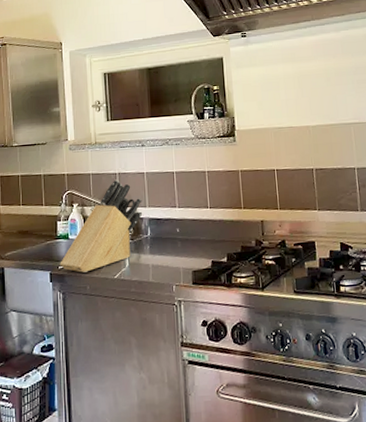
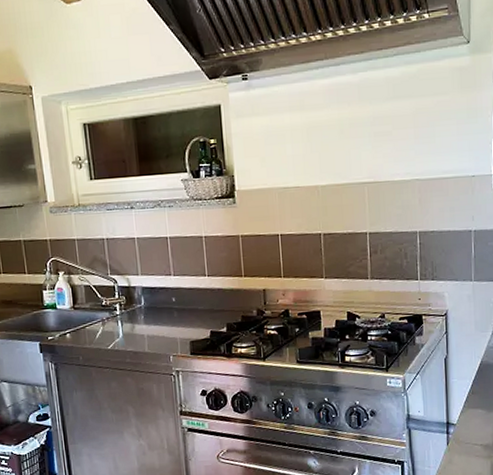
knife block: present [60,179,143,273] -> none [49,245,135,343]

